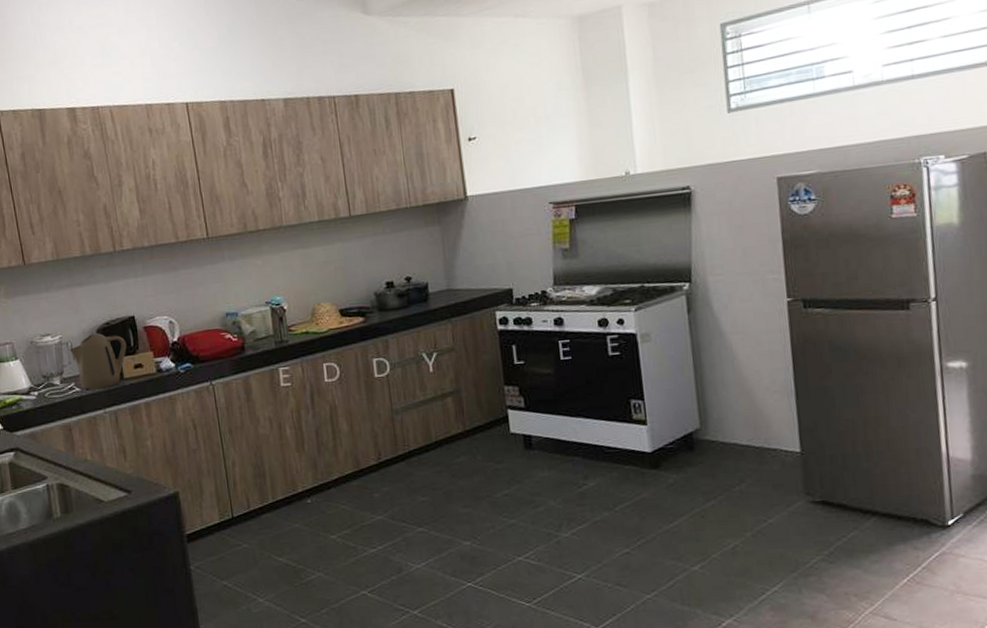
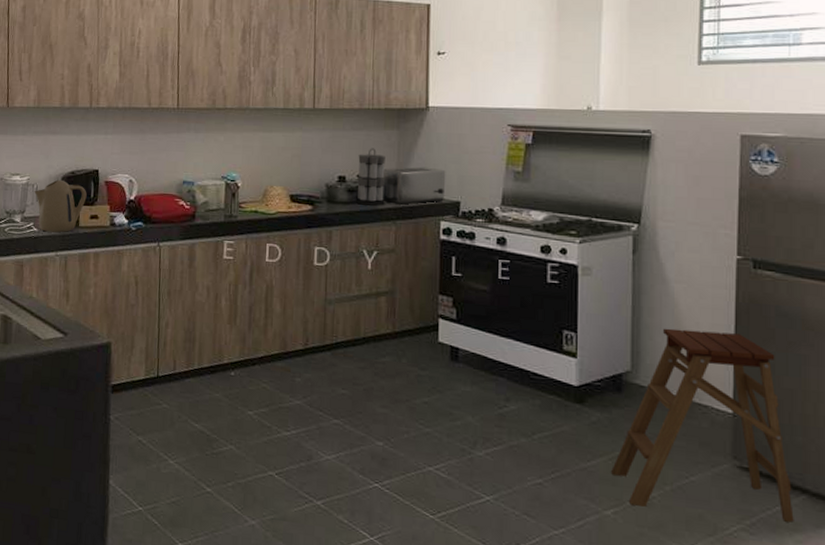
spice rack: none [403,247,437,309] -> present [355,148,385,206]
toaster: none [429,258,497,303] -> present [381,166,446,206]
step ladder: none [693,374,868,557] -> present [611,328,794,523]

